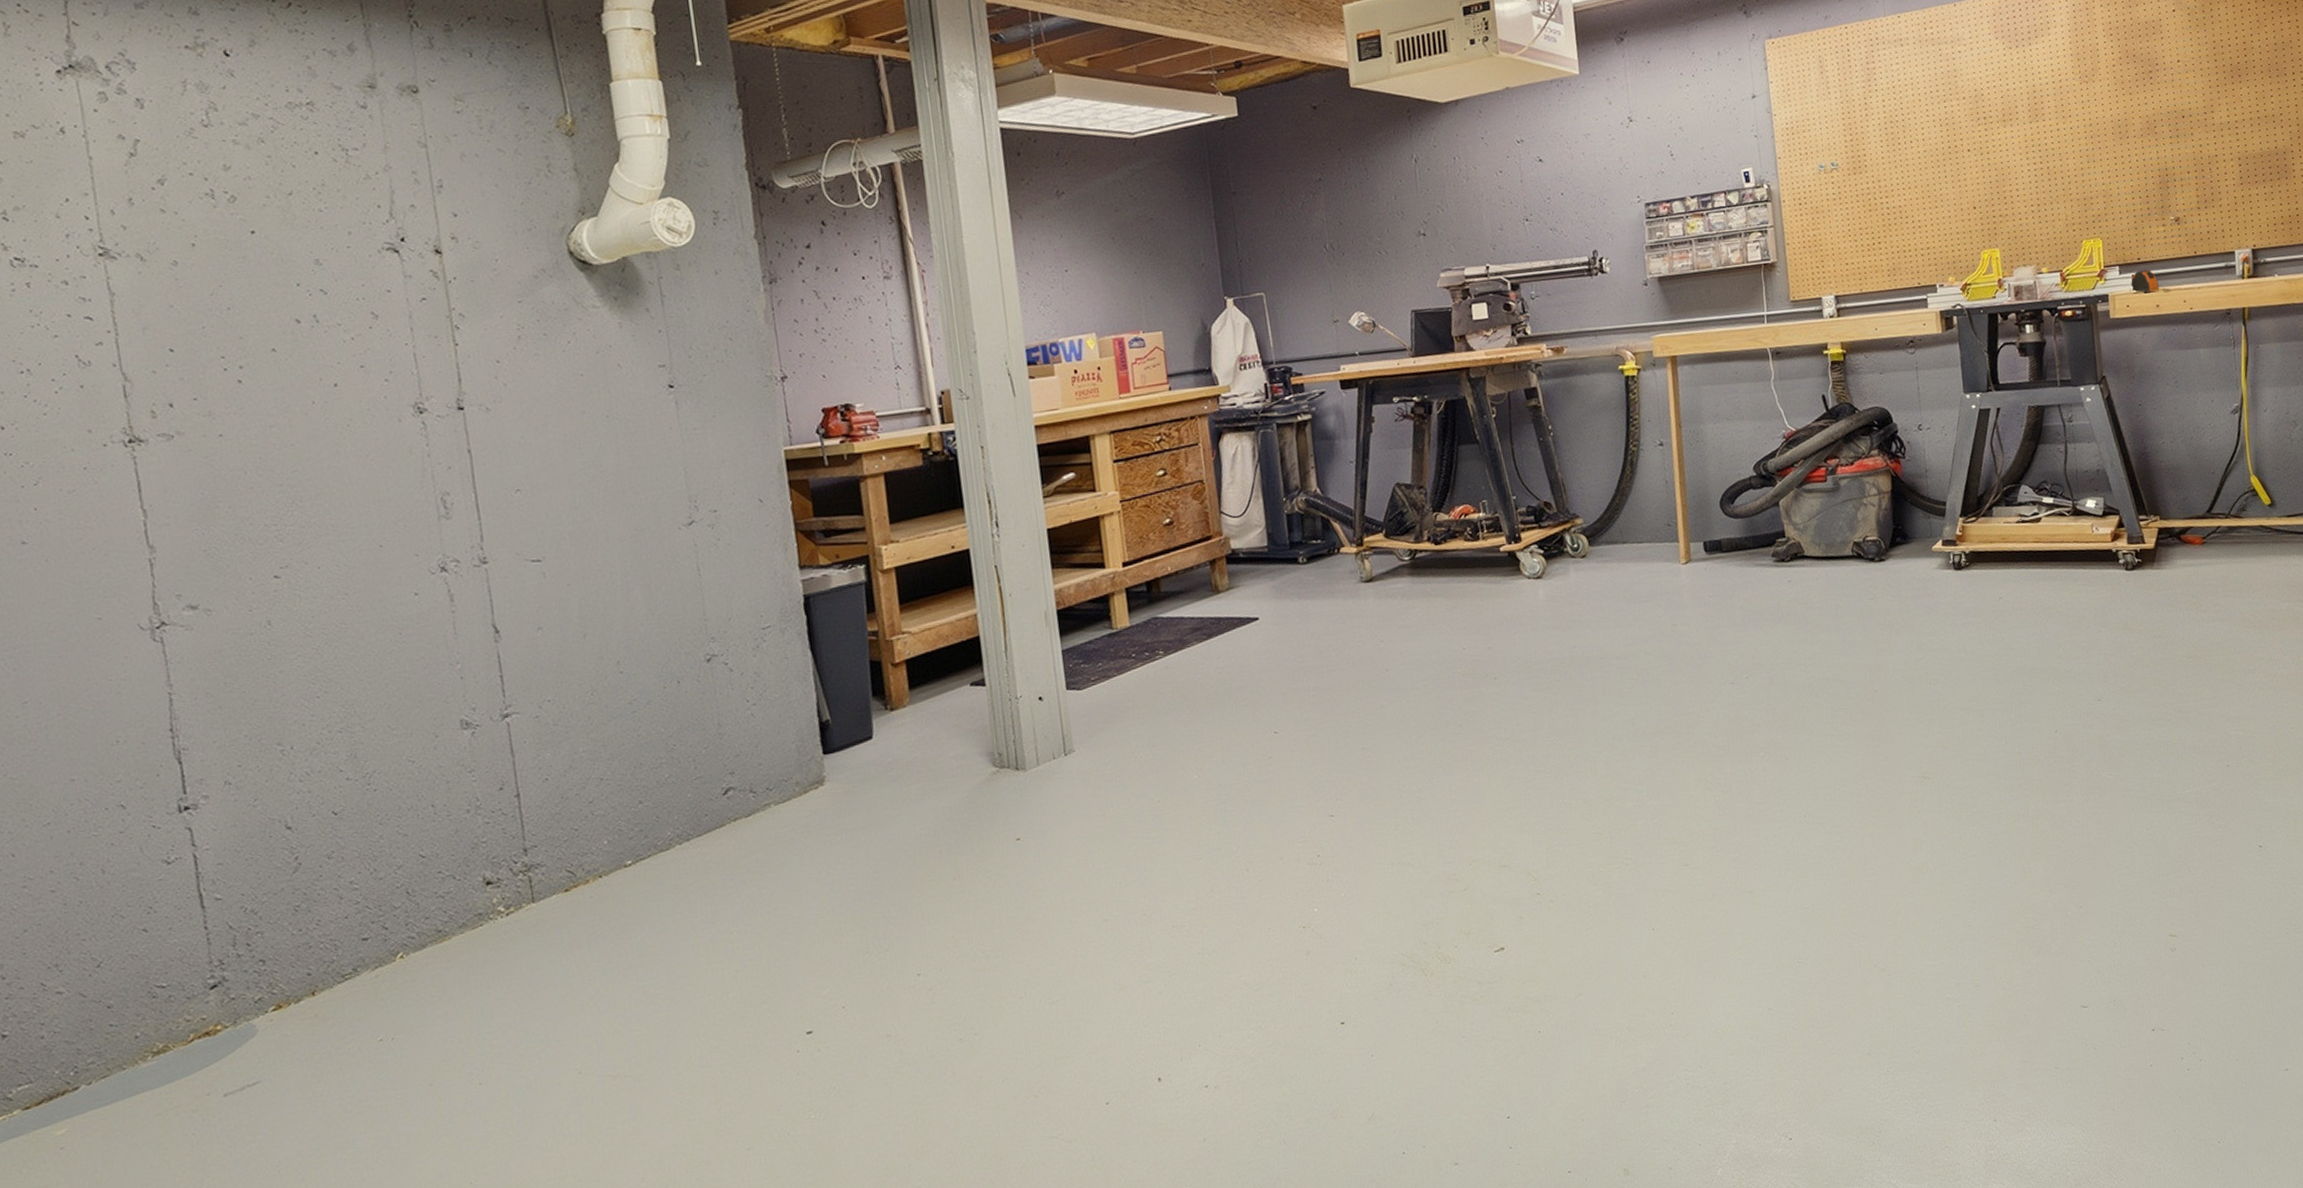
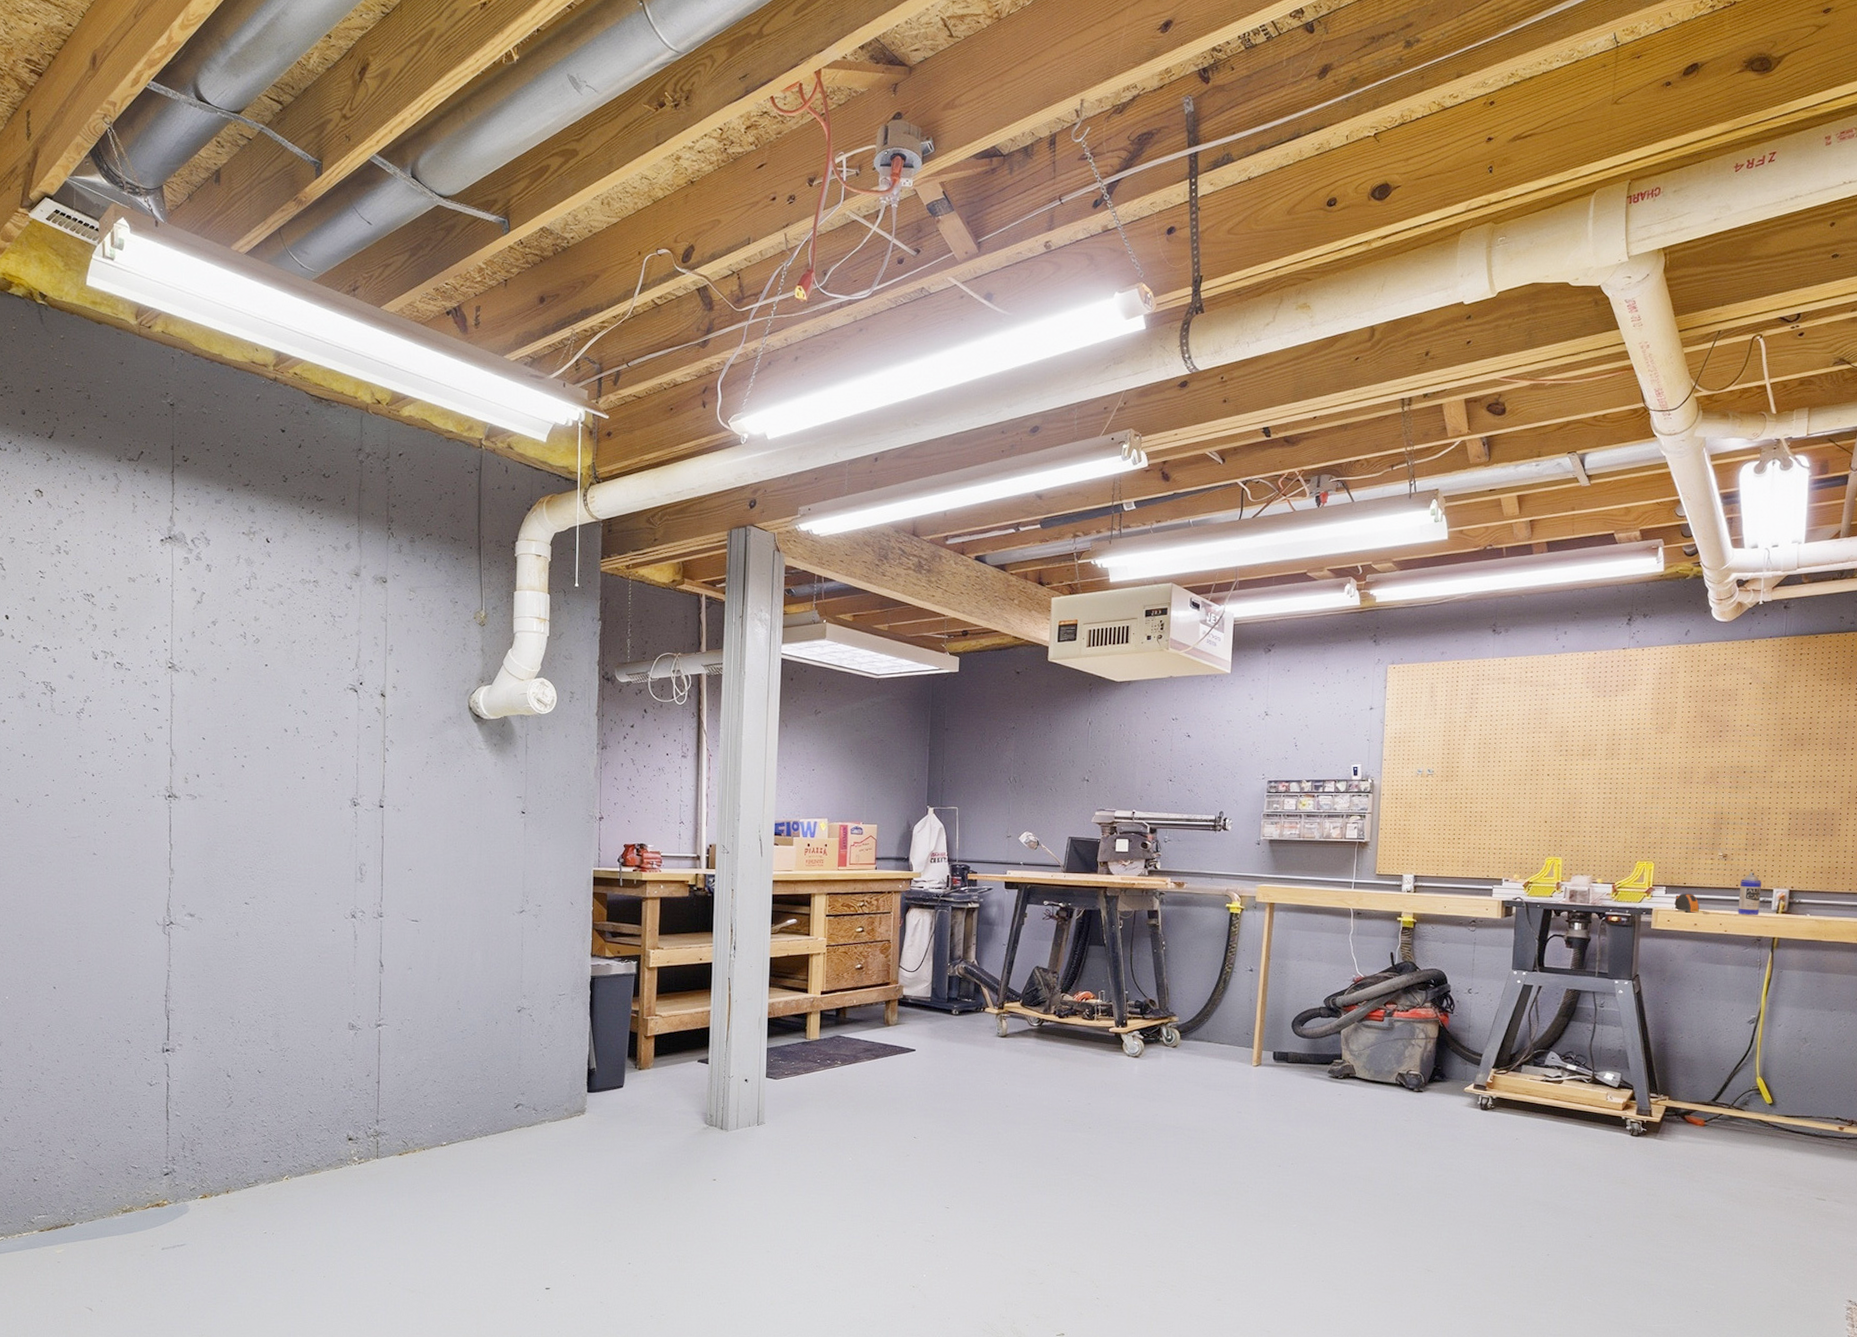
spray can: none [2198,233,2224,287] -> present [1738,872,1761,916]

